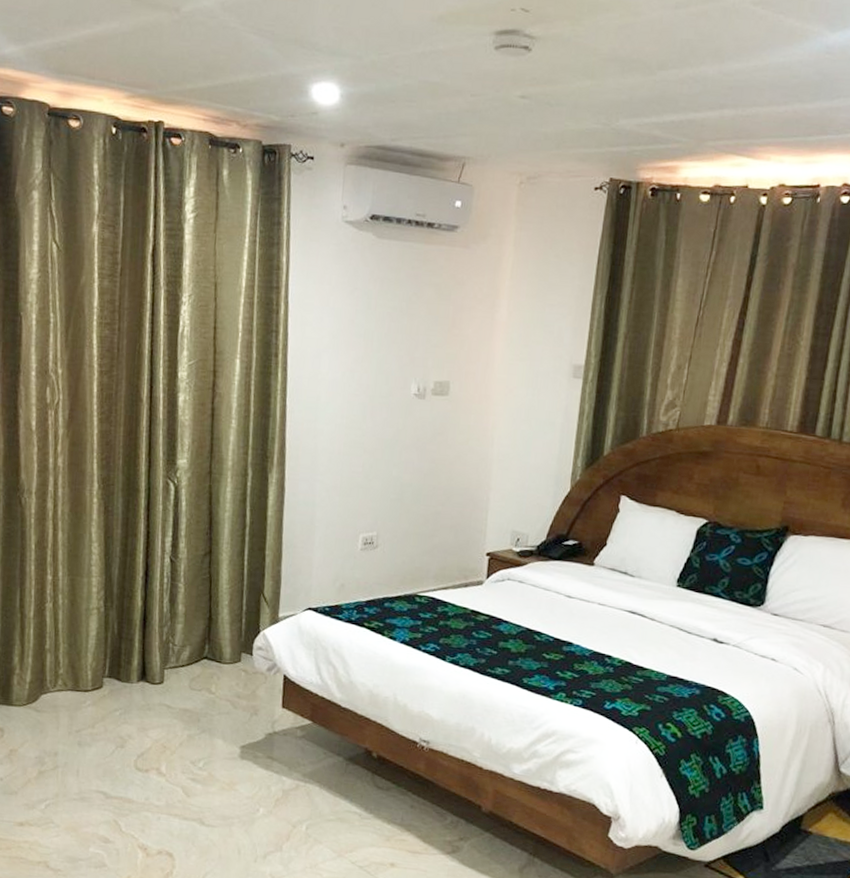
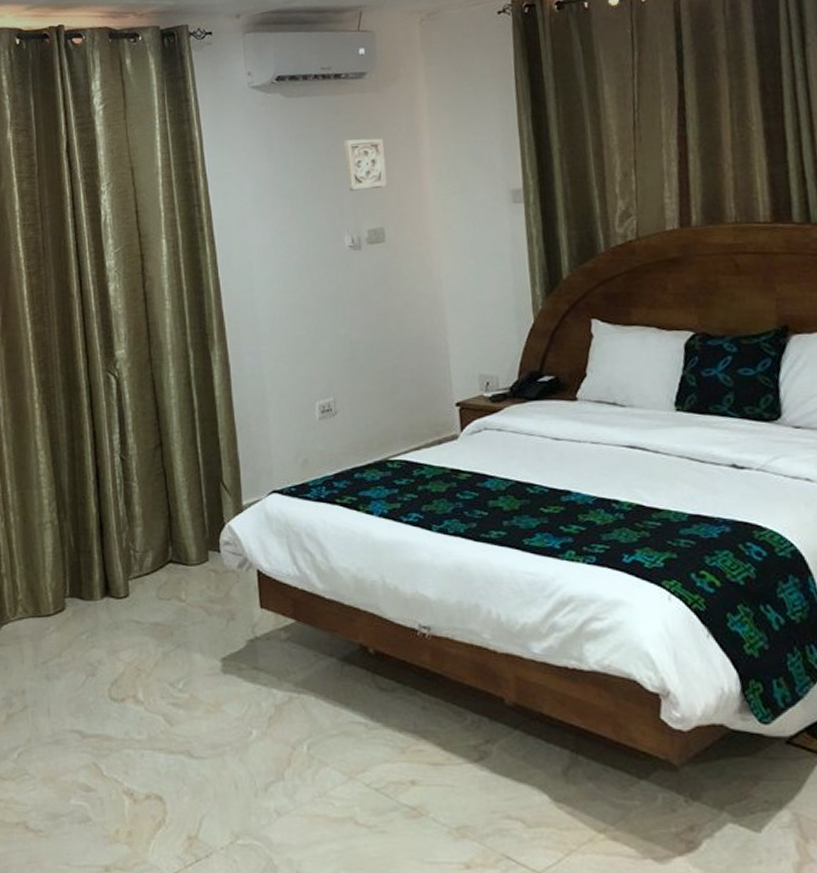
wall ornament: none [423,291,464,344] -> present [343,138,388,191]

